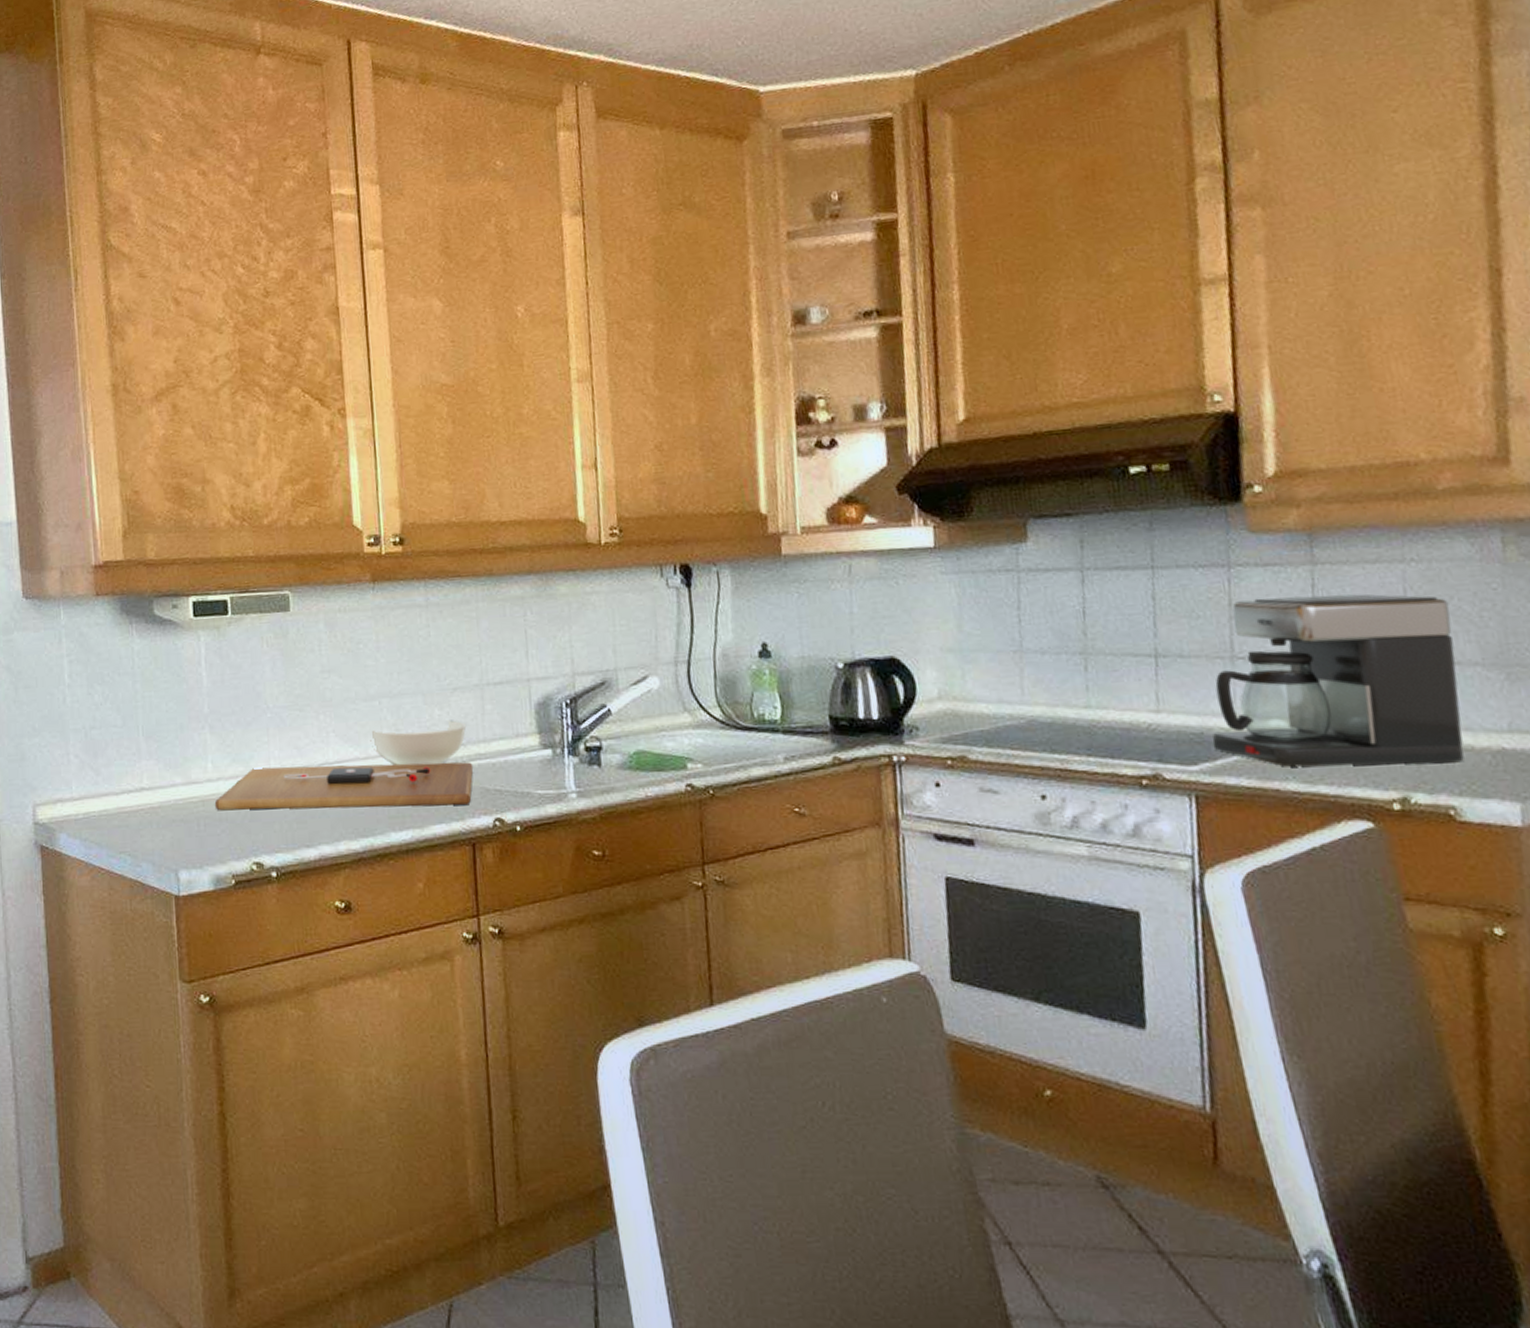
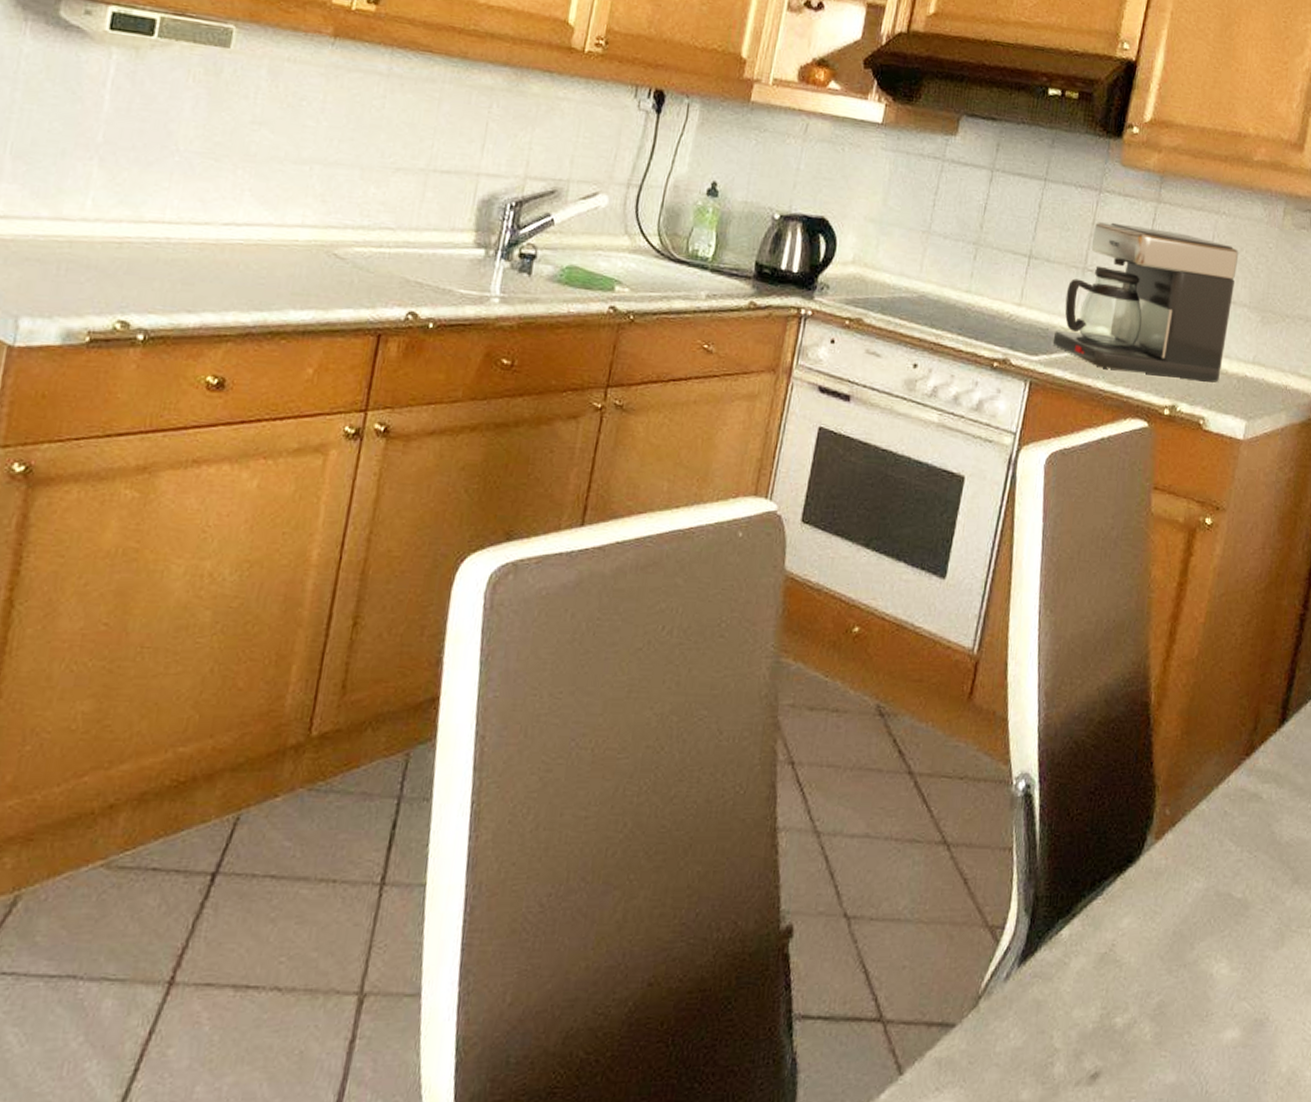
cutting board: present [214,762,474,811] -> none [84,214,399,292]
bowl: present [370,720,467,766] -> none [290,197,402,246]

